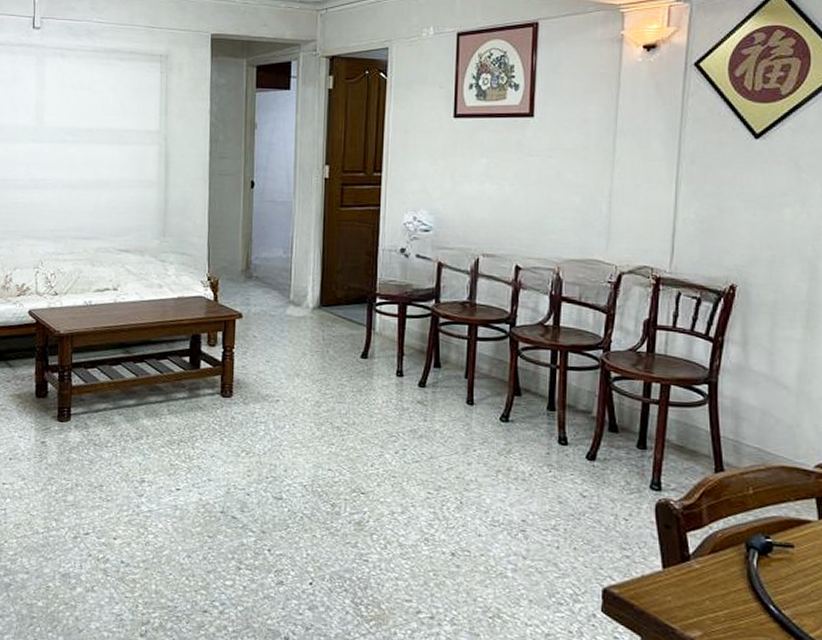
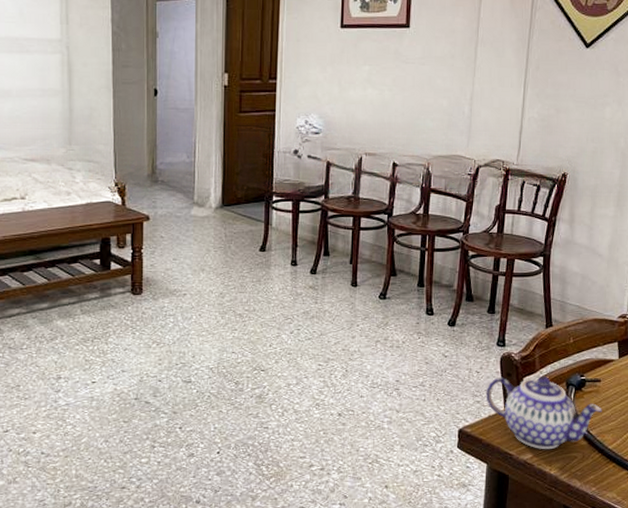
teapot: none [637,527,798,629] -> present [485,376,602,450]

